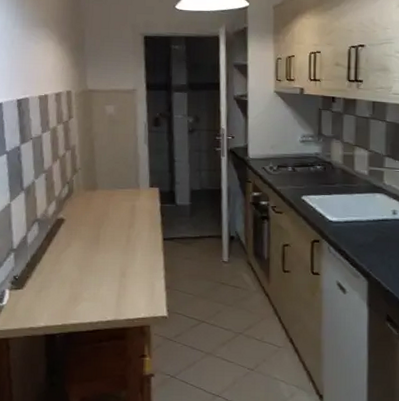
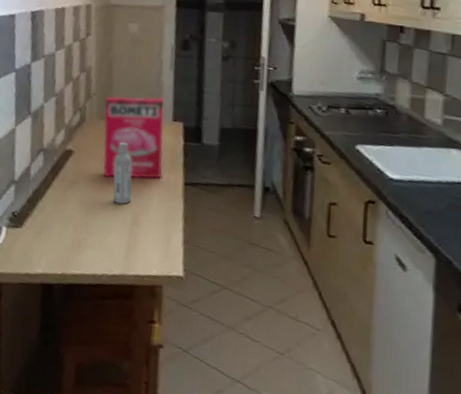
cereal box: none [89,168,144,240] -> present [103,96,165,180]
bottle: none [101,208,118,261] -> present [112,141,132,204]

